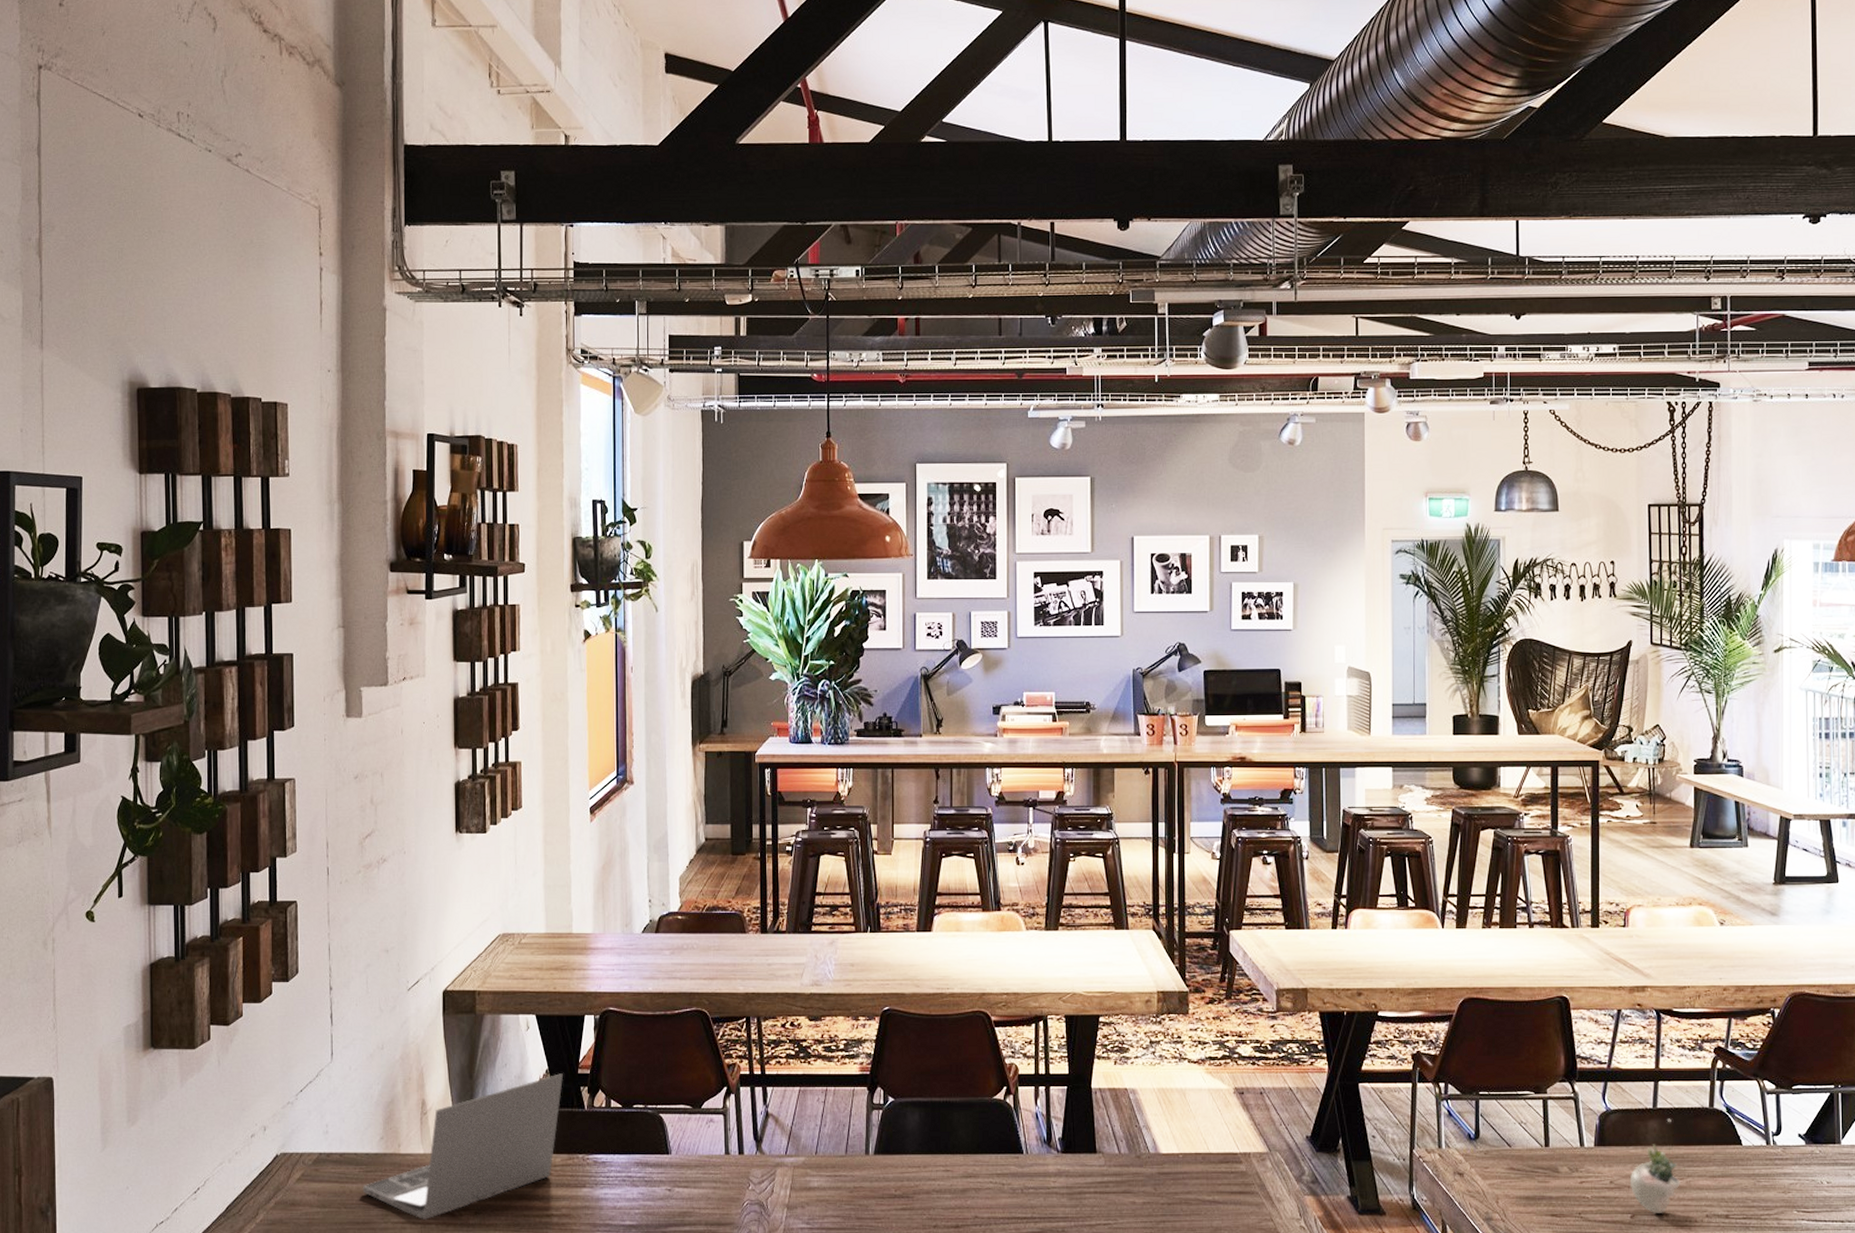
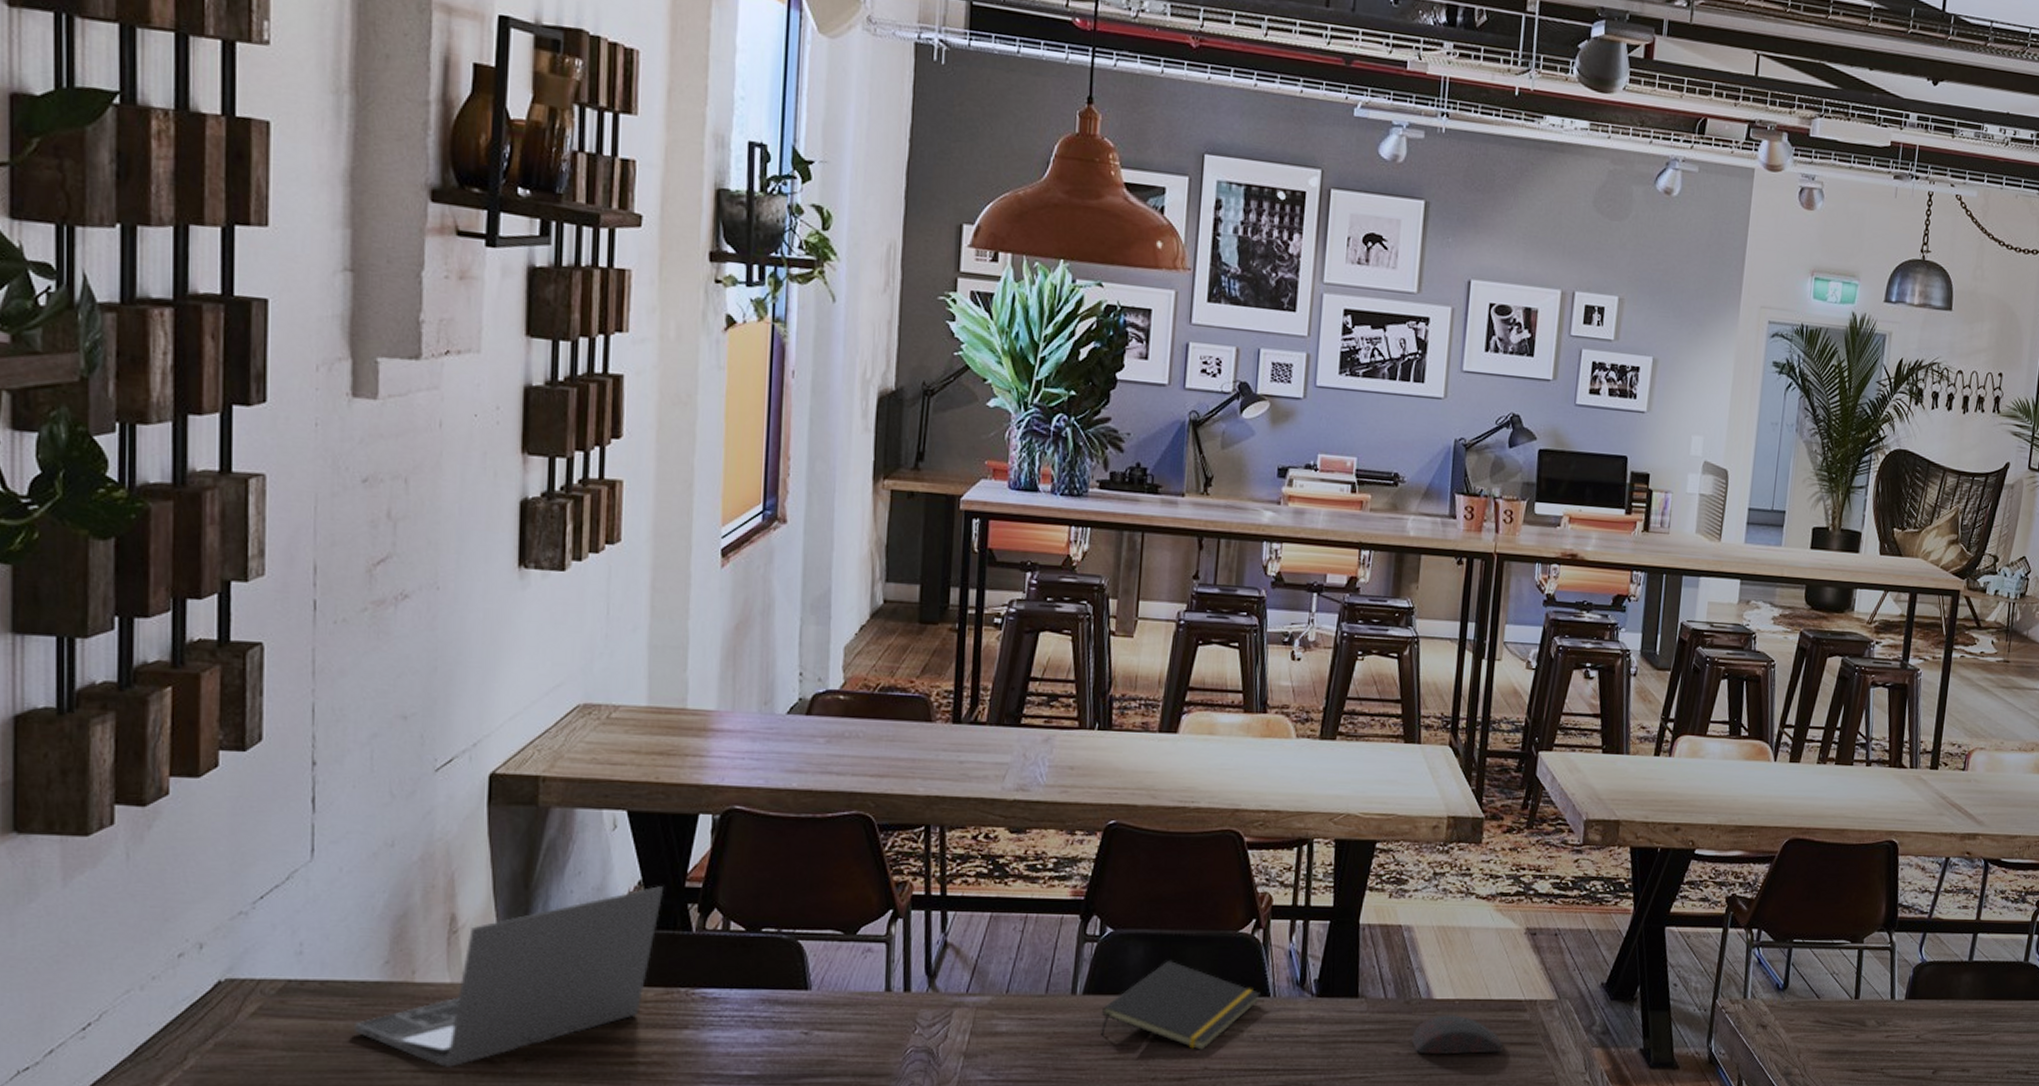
notepad: none [889,1123,1016,1201] -> present [1099,960,1262,1050]
computer mouse: none [1145,1167,1225,1203] -> present [1411,1015,1503,1055]
succulent plant: present [1629,1118,1685,1213] -> none [1935,972,1993,1069]

